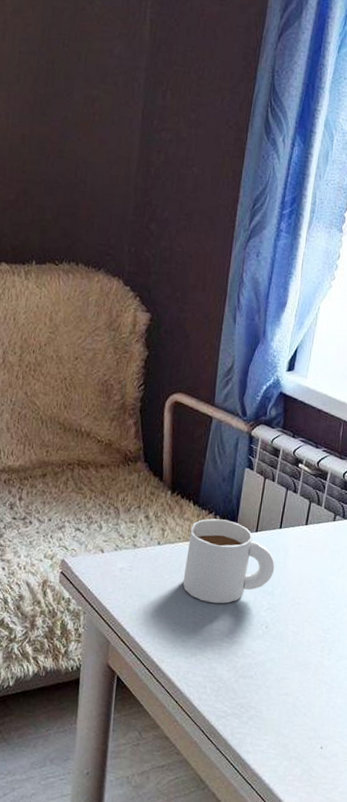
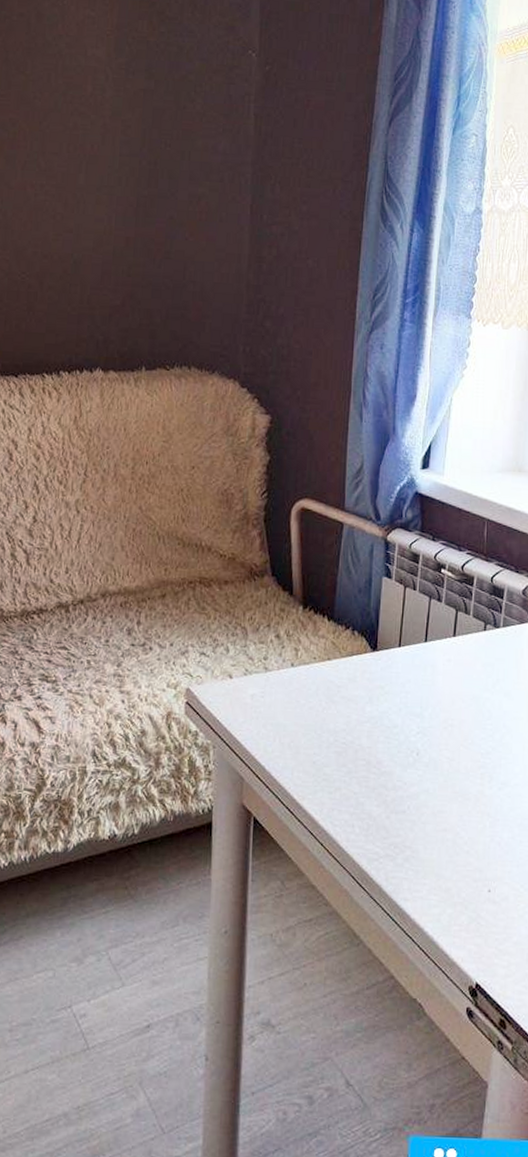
mug: present [182,518,275,604] -> none [321,634,423,730]

